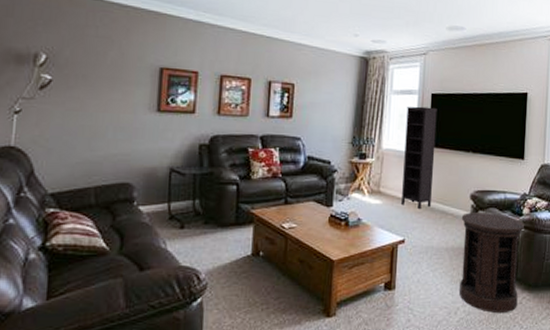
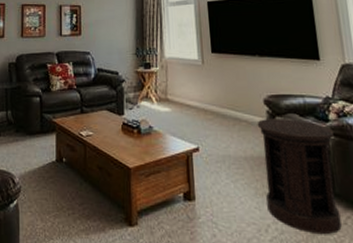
bookcase: present [402,106,437,209] -> none [185,14,222,116]

